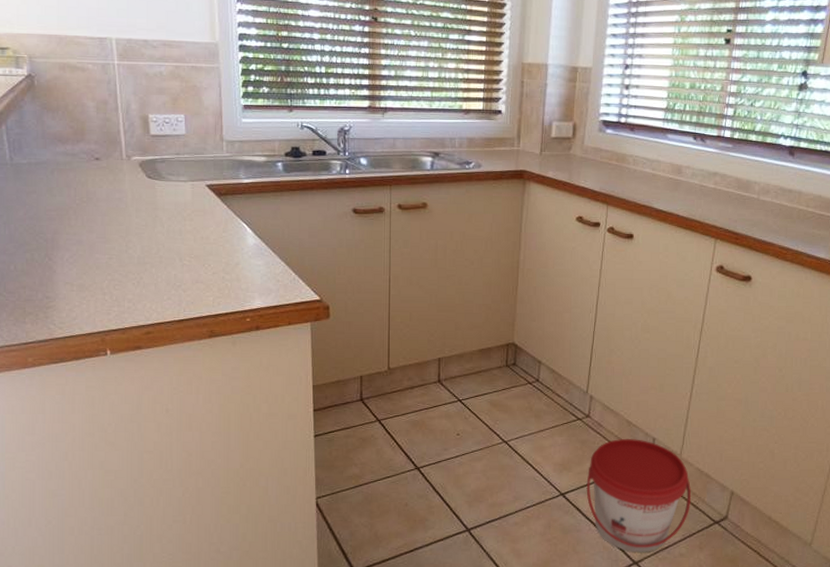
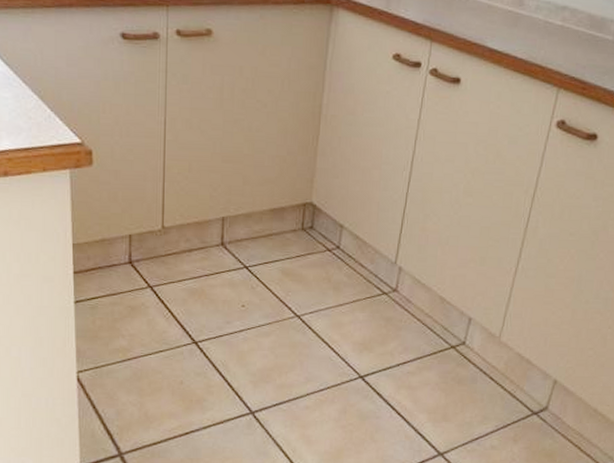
bucket: present [586,439,691,553] -> none [389,317,509,443]

